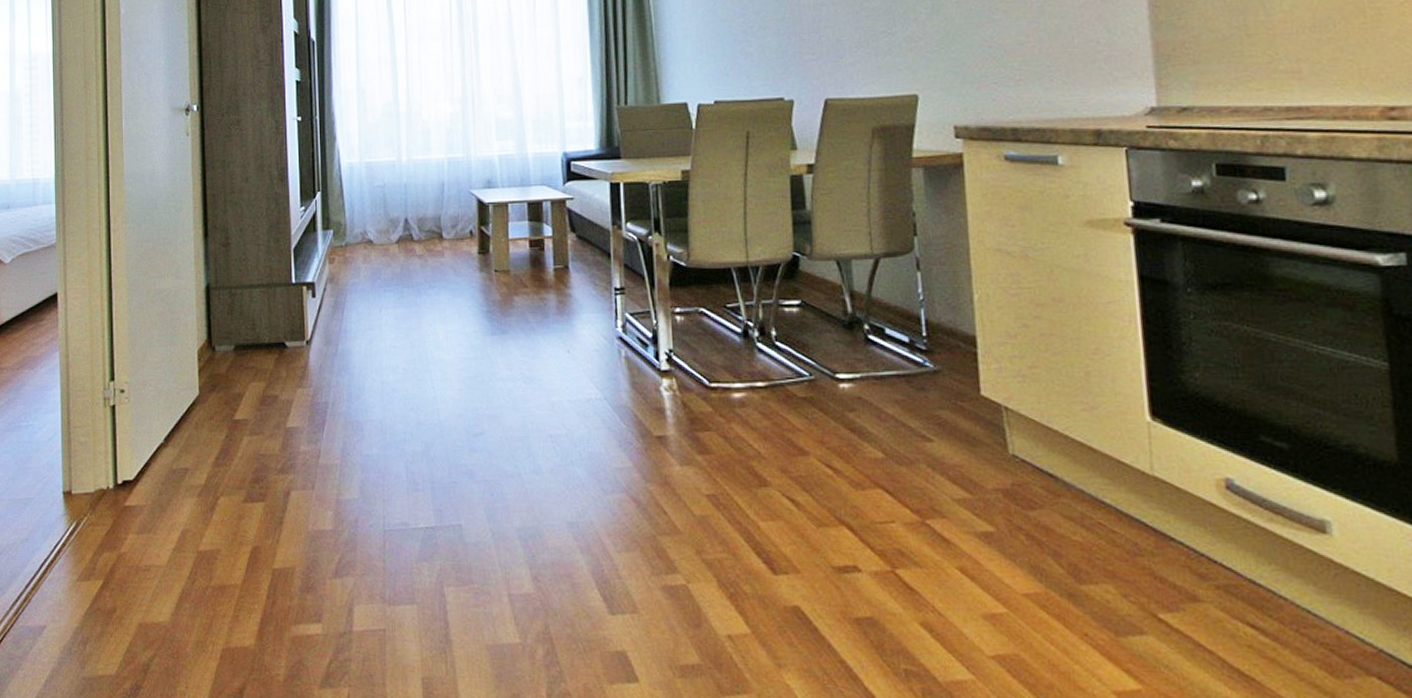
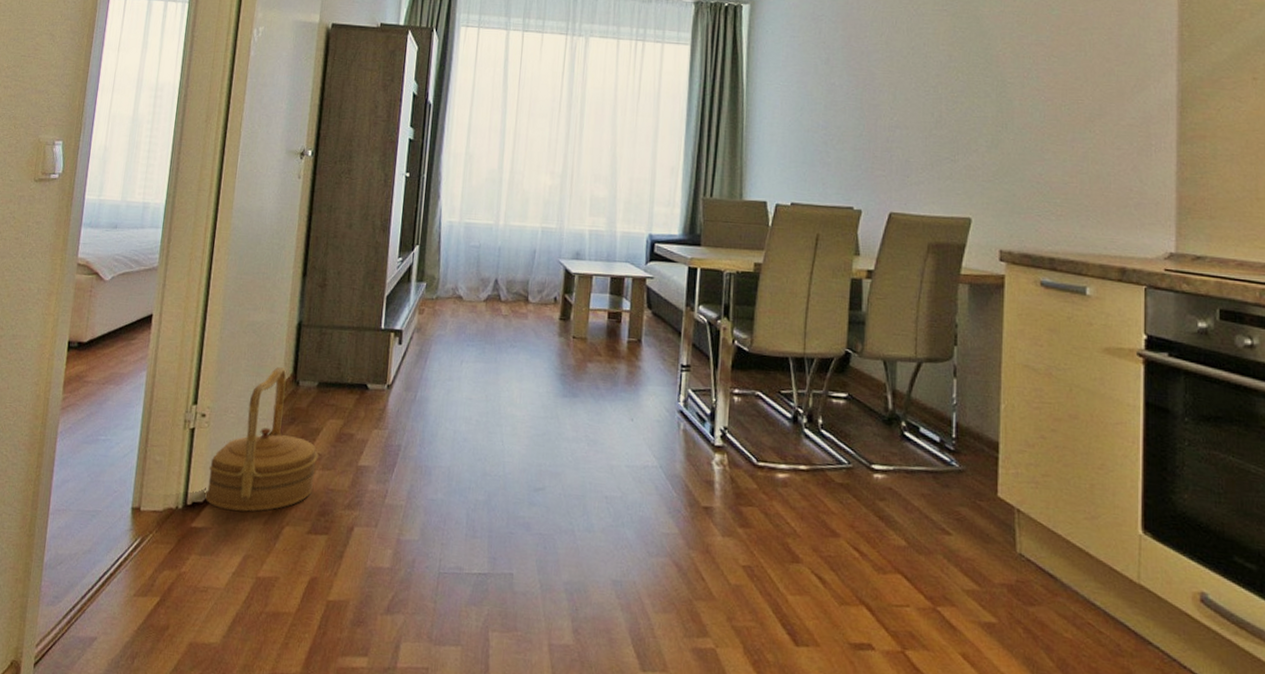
basket: none [134,334,245,487] -> present [204,367,319,512]

